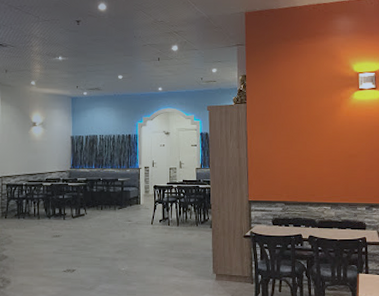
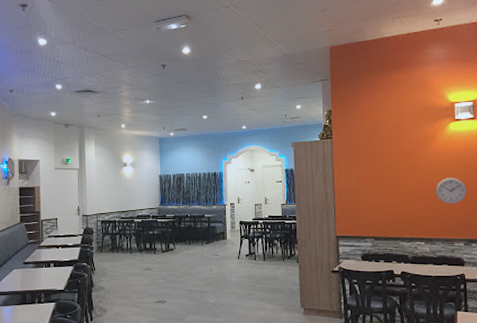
wall clock: none [340,145,369,170] -> present [435,178,467,204]

